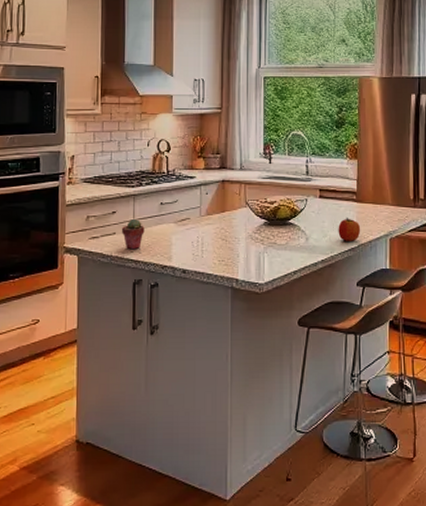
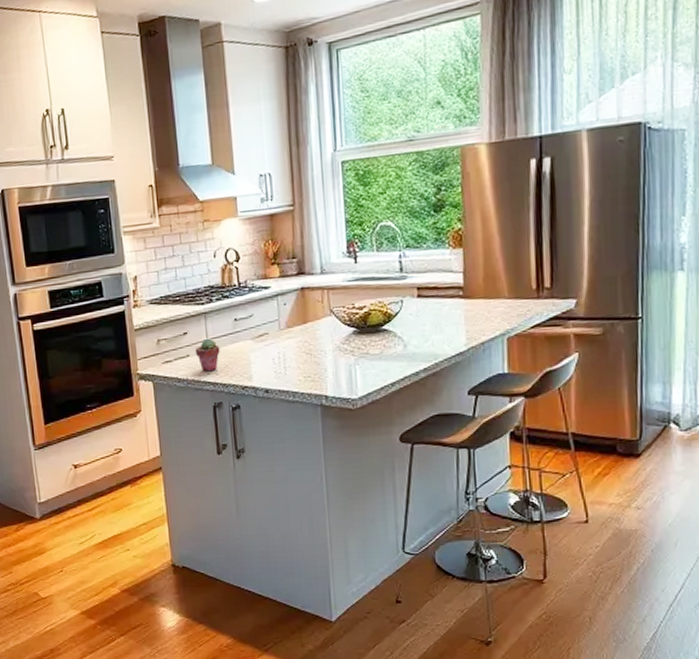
apple: present [338,218,361,241] -> none [442,318,471,345]

